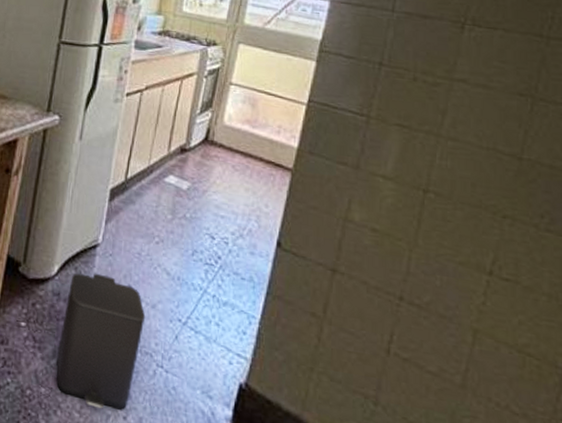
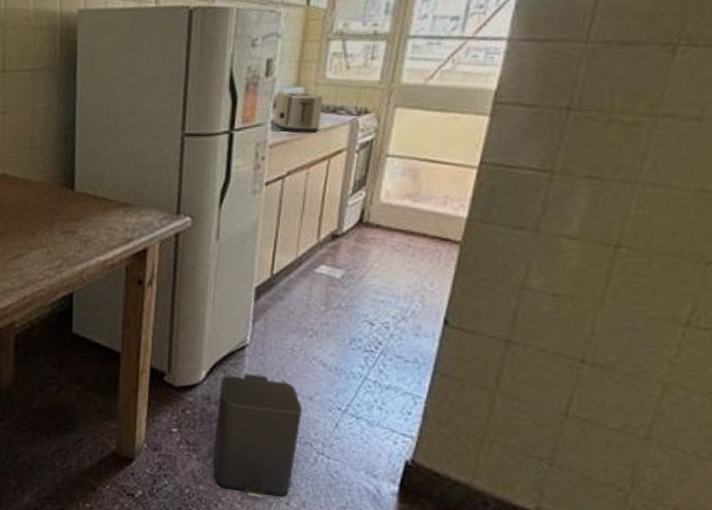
toaster: none [137,17,180,56] -> present [274,92,324,133]

